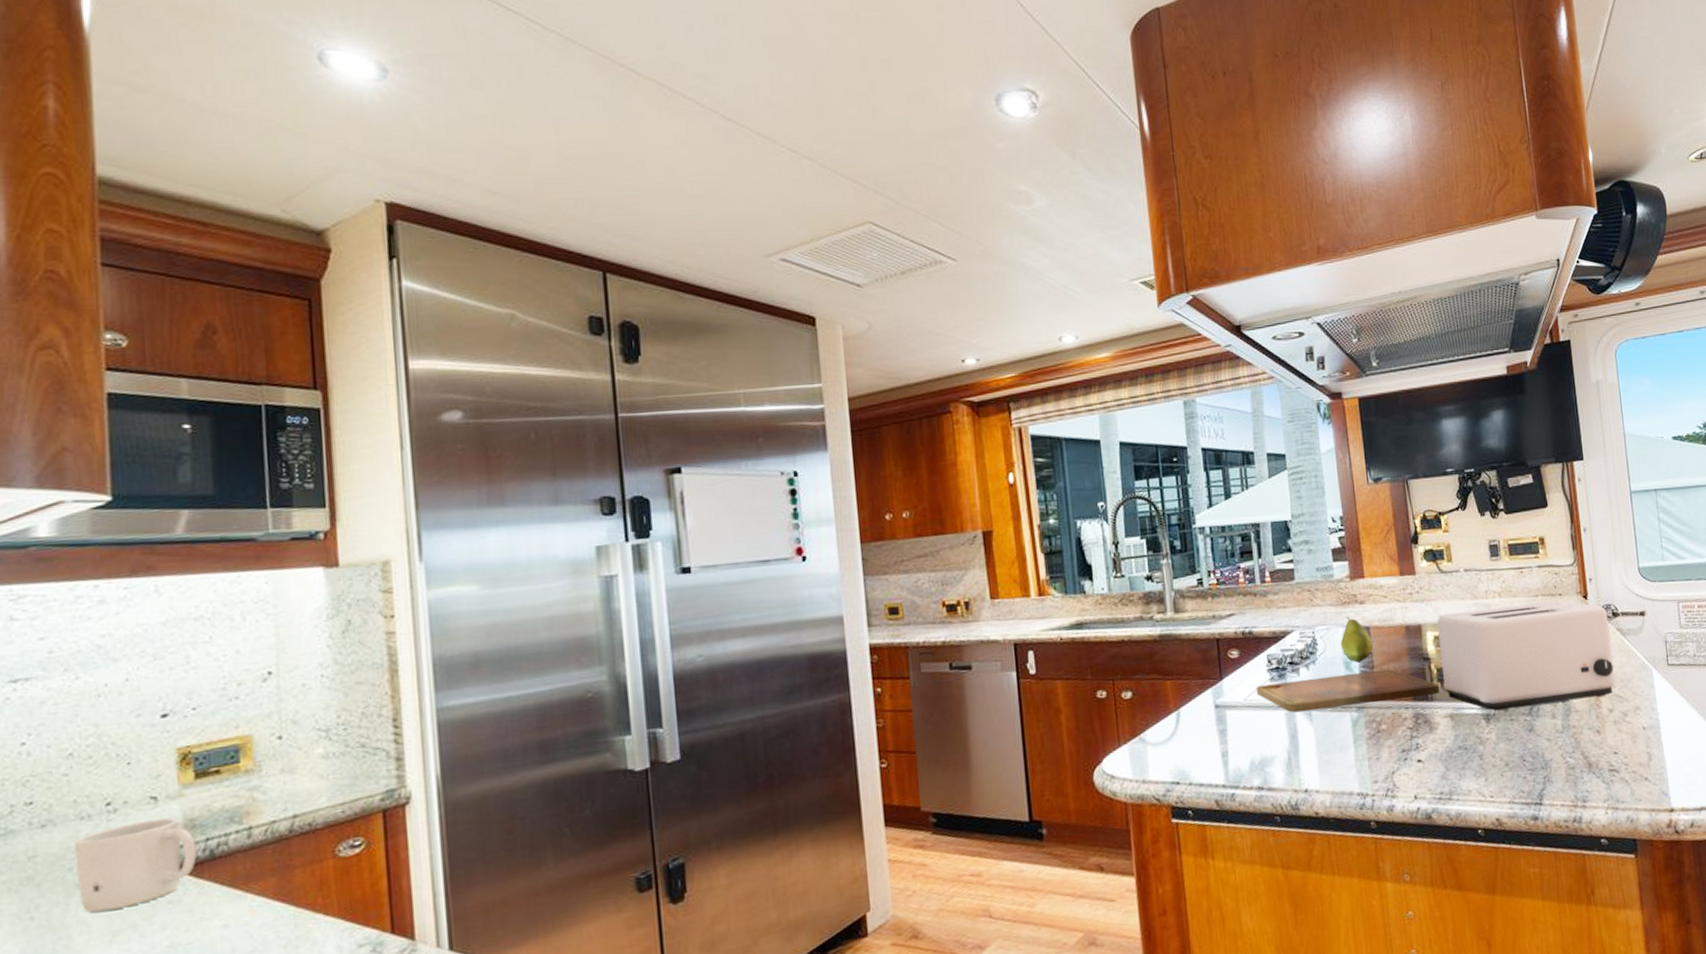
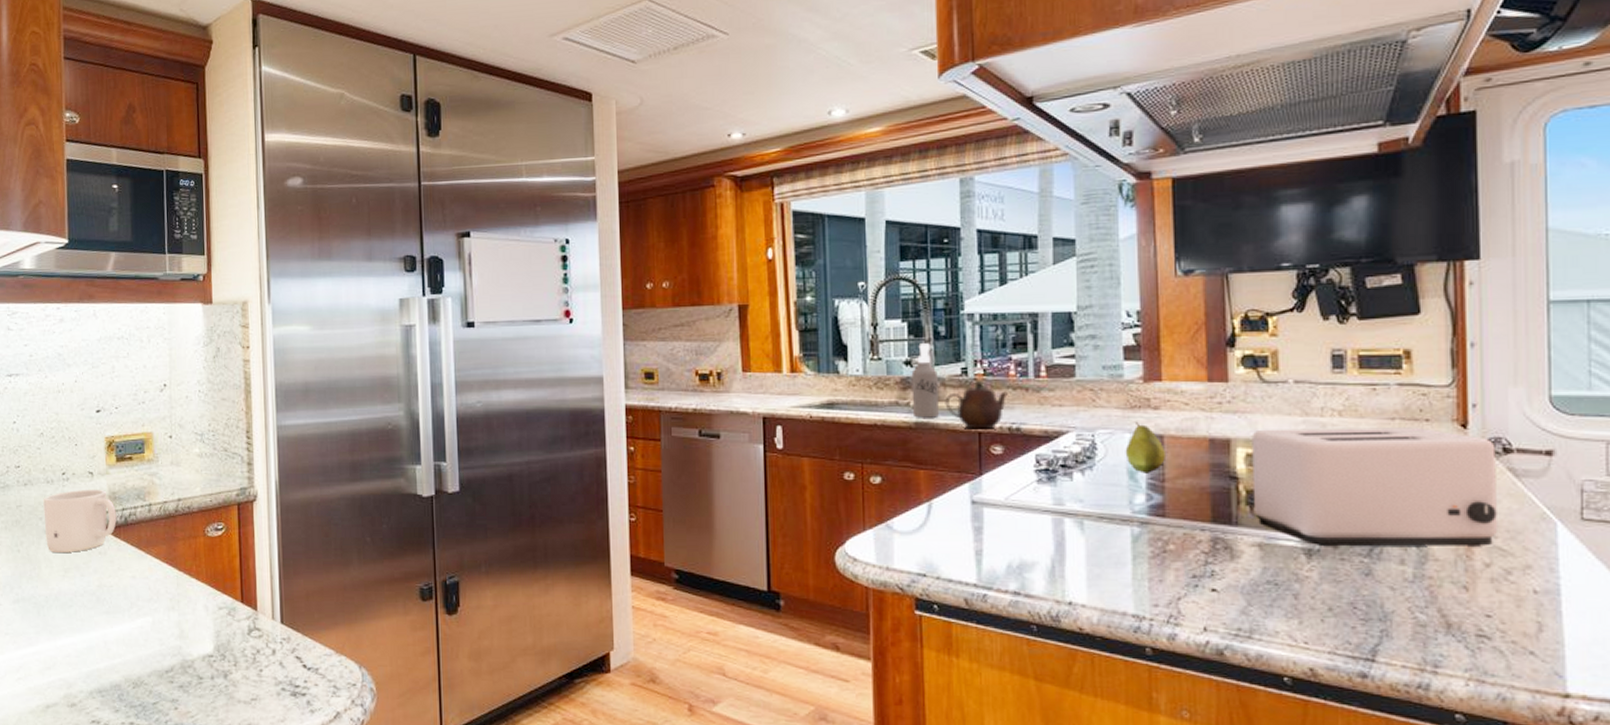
spray bottle: none [1152,558,1180,631] -> present [911,343,939,418]
teapot: none [1184,590,1239,637] -> present [945,381,1008,431]
cutting board: present [1256,669,1440,713] -> none [1020,484,1248,520]

